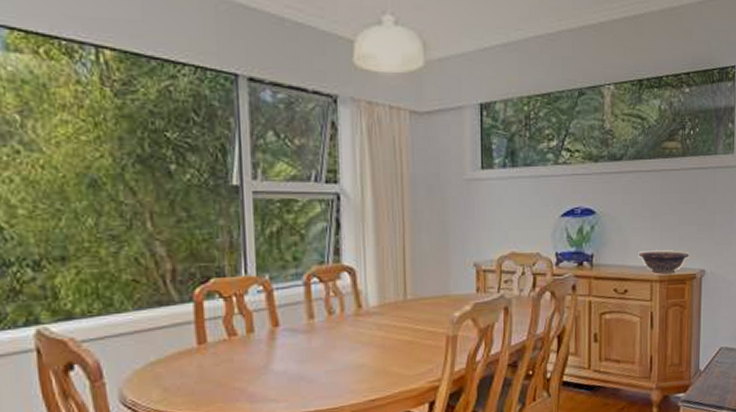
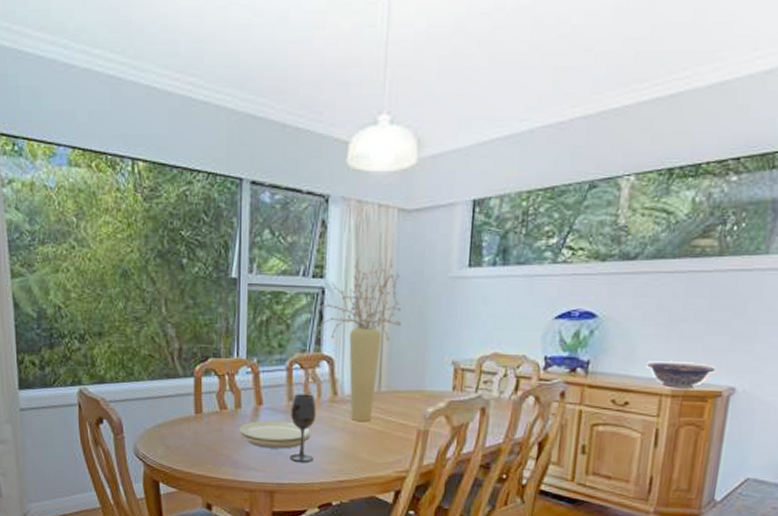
plate: none [254,341,337,375] -> present [239,420,311,449]
wine glass: none [311,309,341,386] -> present [290,394,317,462]
flower arrangement: none [331,160,422,334] -> present [314,257,402,422]

